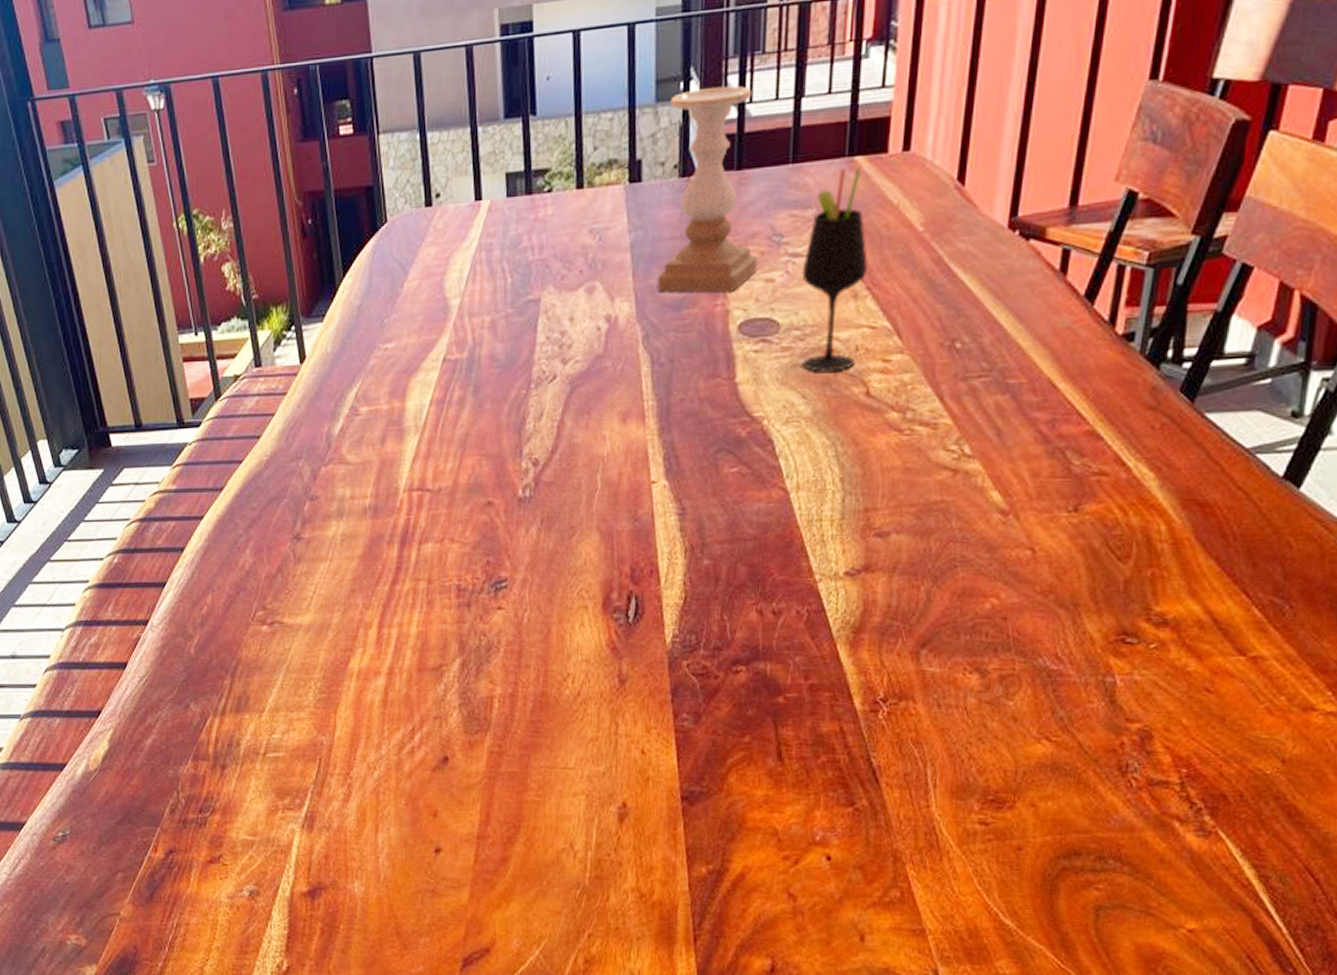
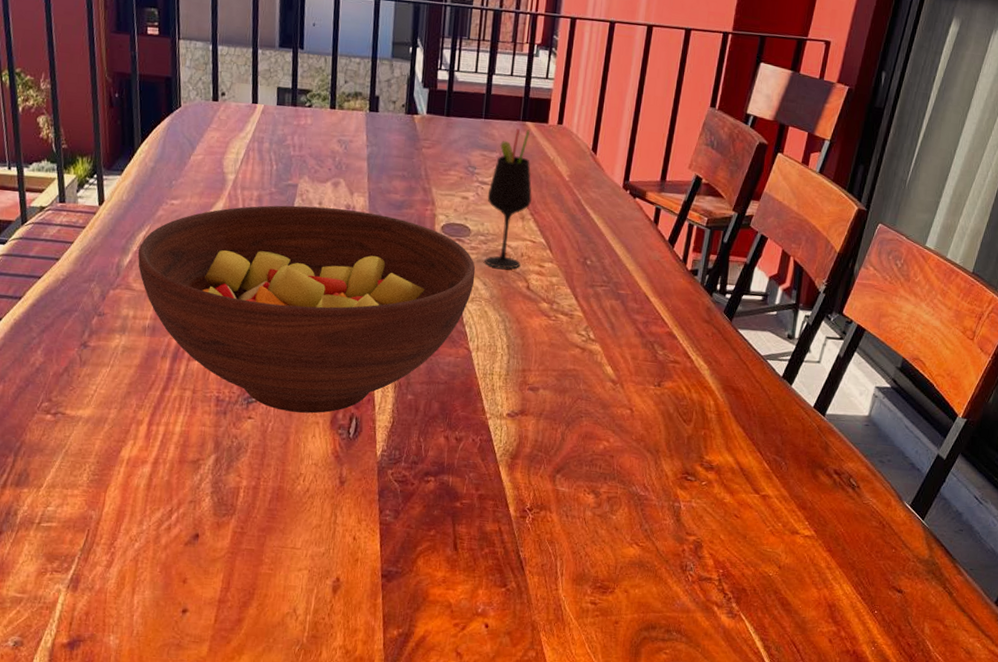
fruit bowl: none [350,321,790,596] -> present [137,205,476,414]
candle holder: present [657,86,758,293] -> none [385,54,459,202]

